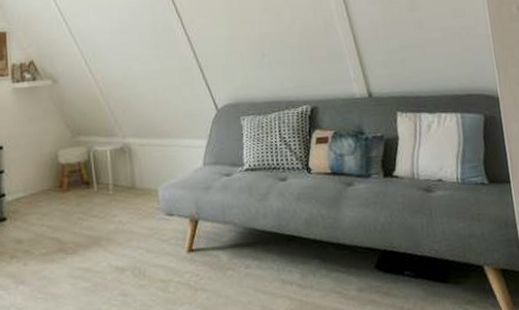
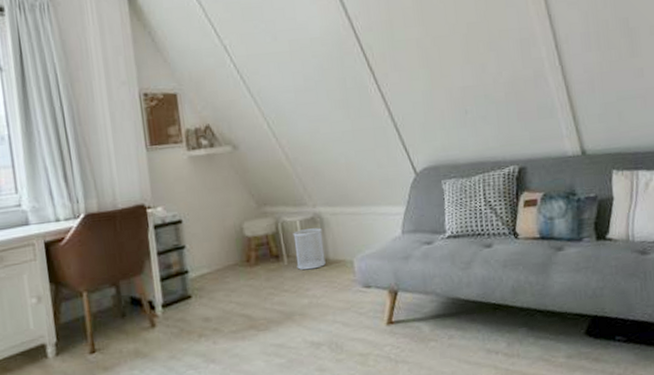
wastebasket: none [103,157,132,197] -> present [293,228,326,270]

